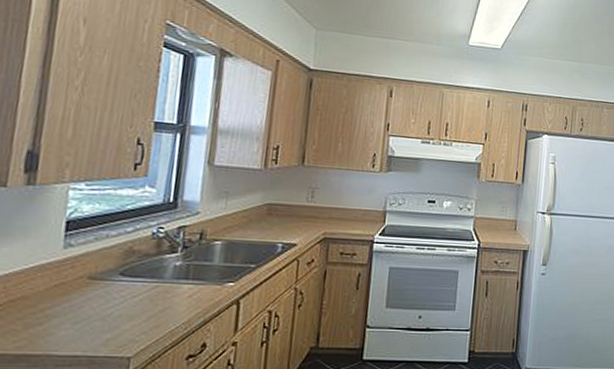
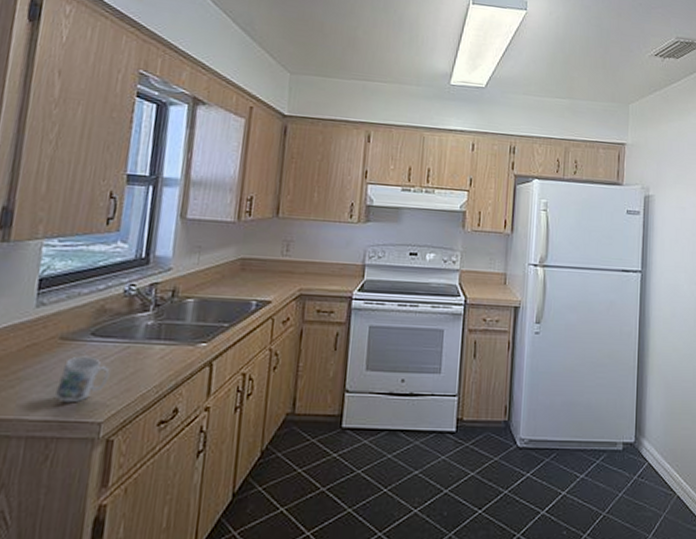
mug: none [83,294,139,339] -> present [54,356,110,403]

